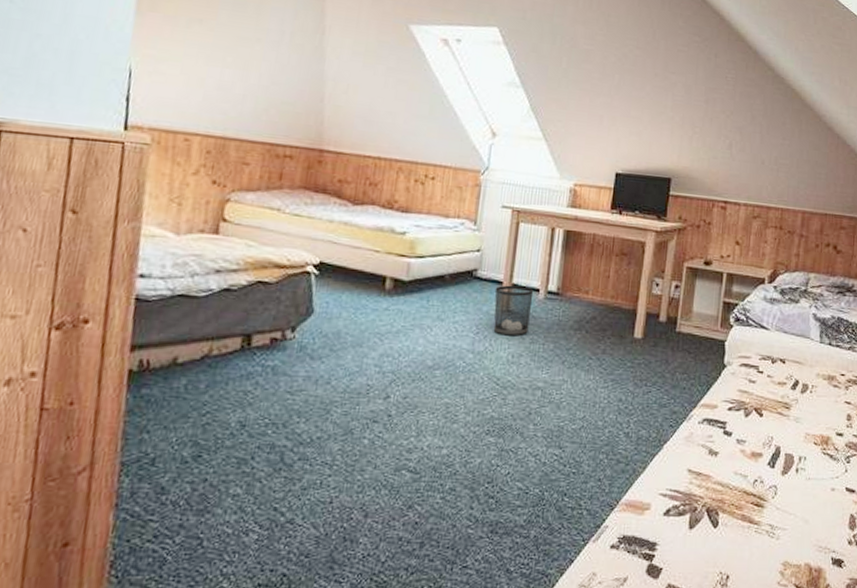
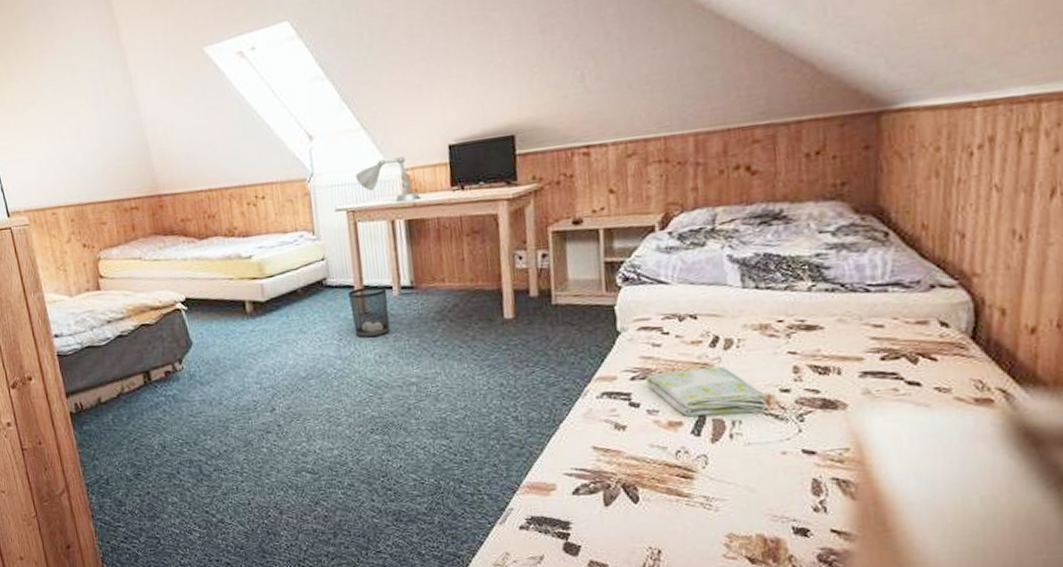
desk lamp: none [528,171,584,215] -> present [356,157,422,203]
towel: none [740,406,827,452] -> present [646,367,767,416]

